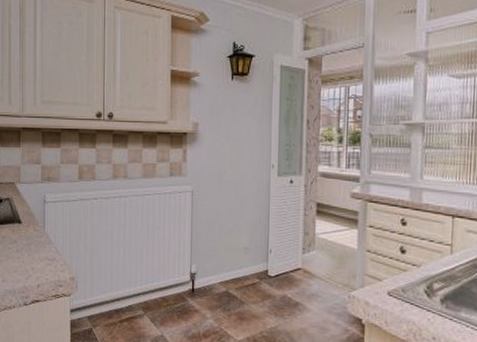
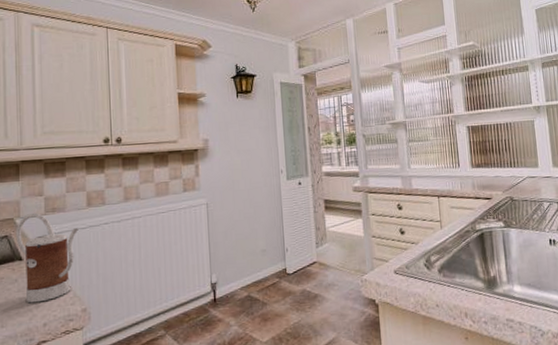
kettle: none [16,179,70,265] -> present [15,212,79,303]

